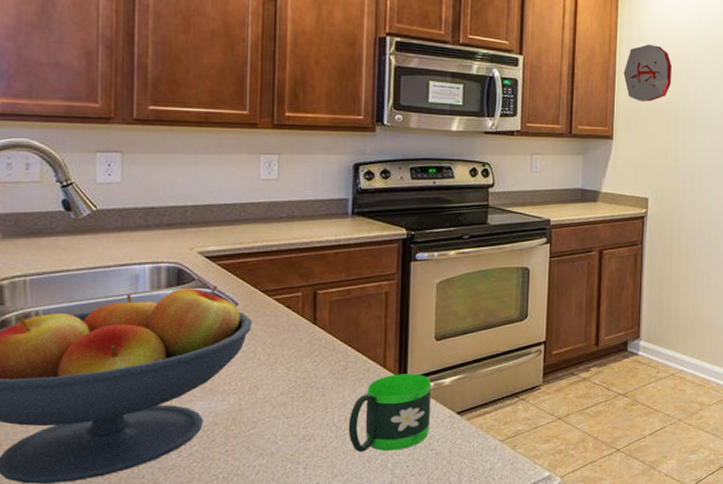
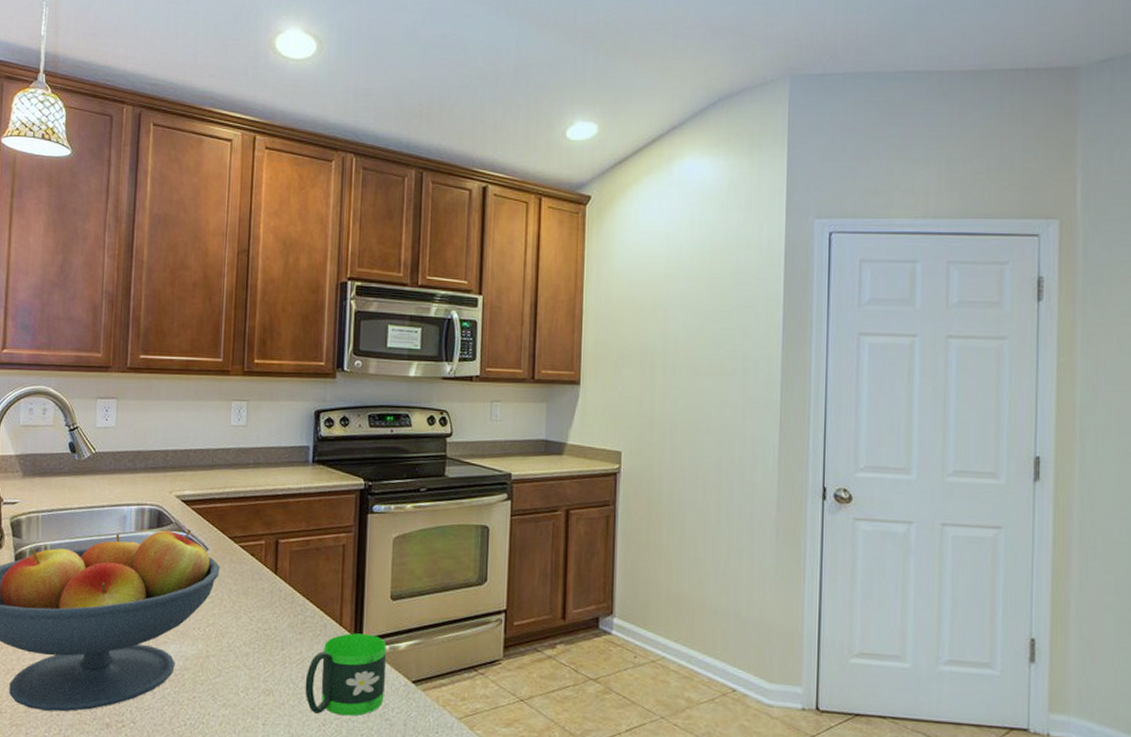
decorative plate: present [623,44,672,102] -> none [591,278,648,342]

